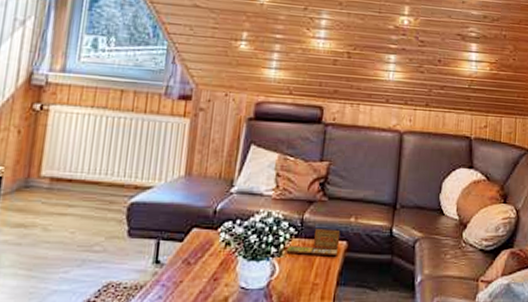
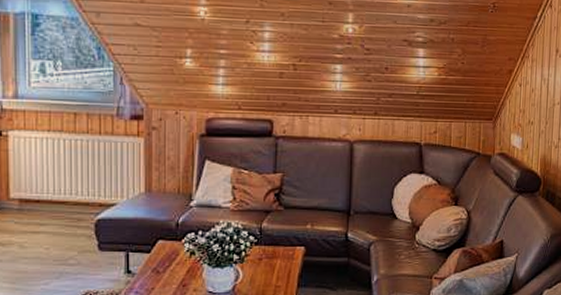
board game: present [286,229,341,257] -> none [248,236,298,261]

